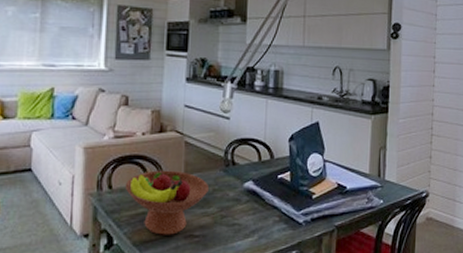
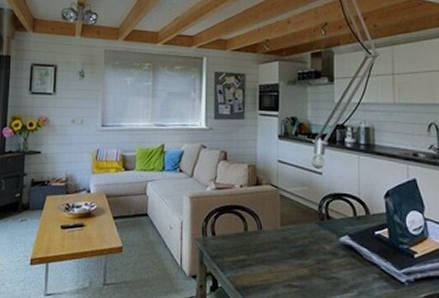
fruit bowl: present [124,170,209,235] -> none [226,220,305,283]

